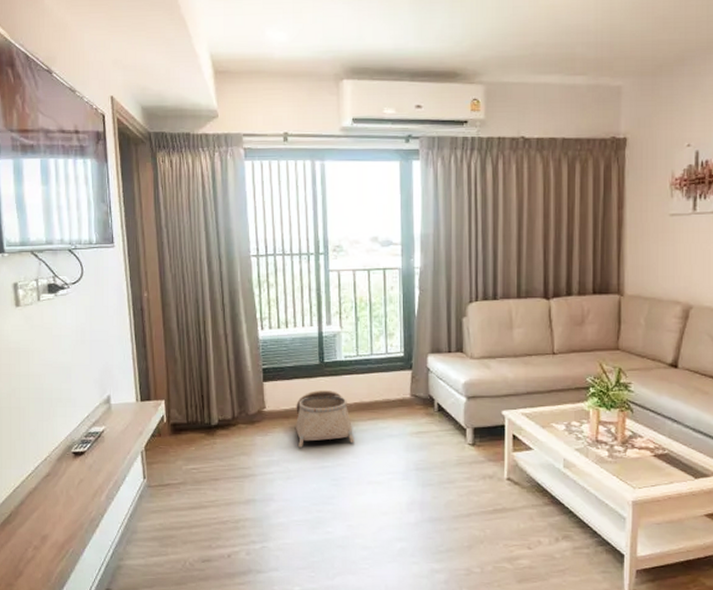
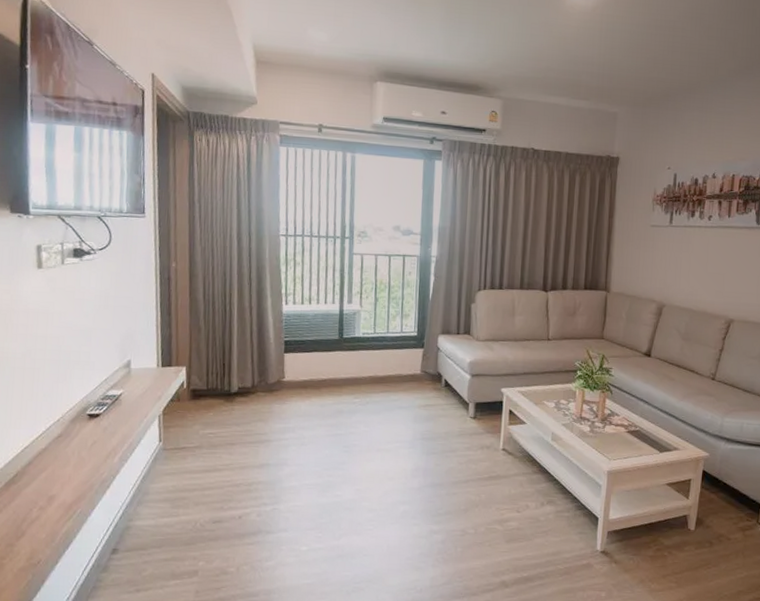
basket: present [296,389,354,448] -> none [313,363,367,416]

